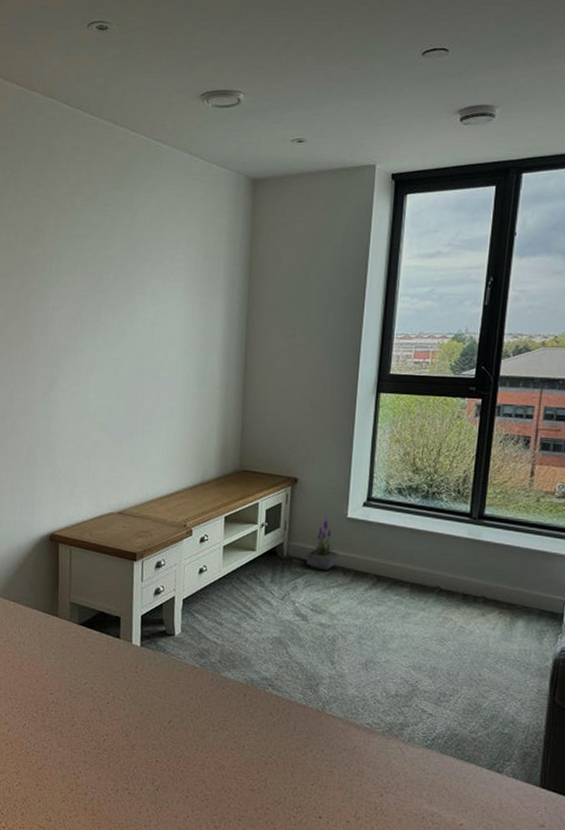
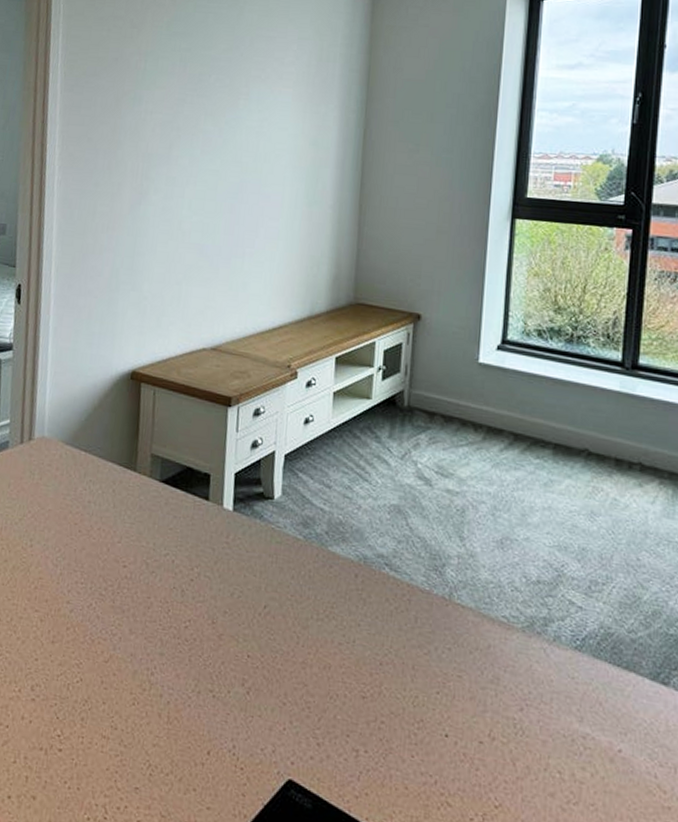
potted plant: present [306,515,338,571] -> none [430,359,468,426]

